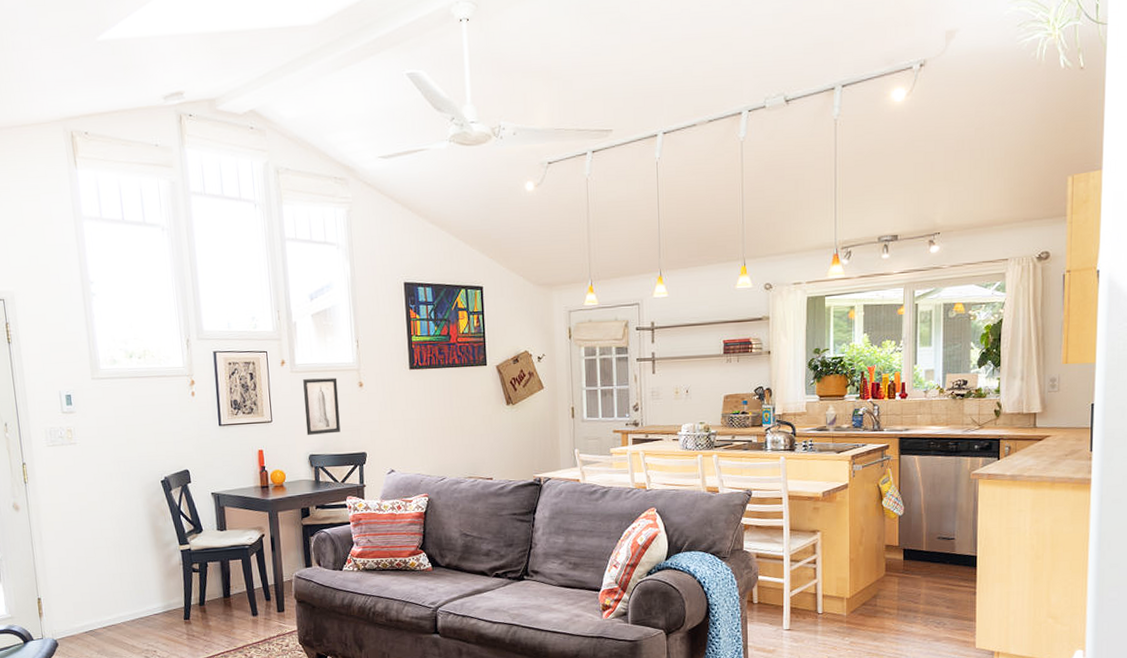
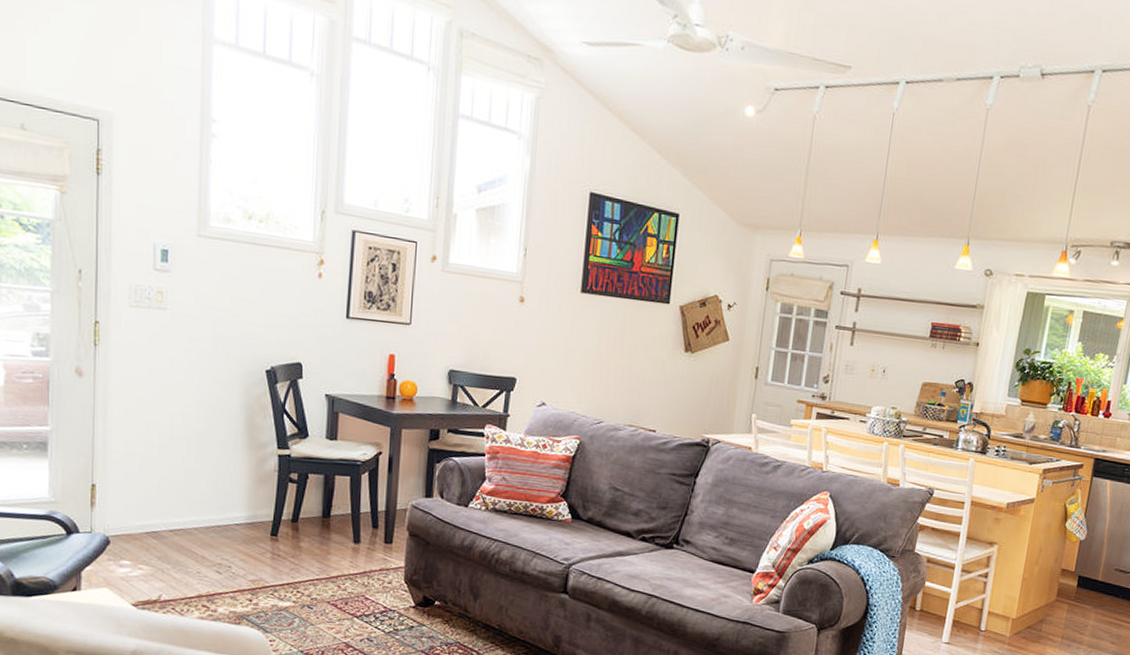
wall art: present [303,377,341,435] -> none [450,282,496,350]

